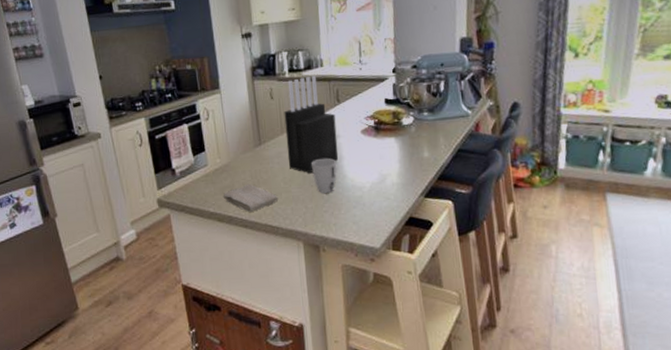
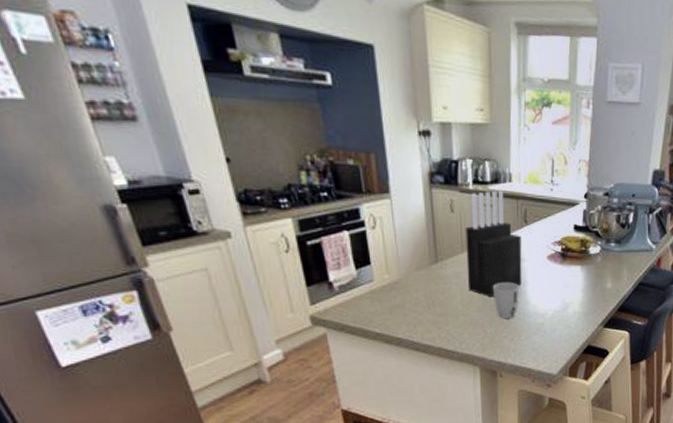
washcloth: present [223,183,279,212] -> none [391,304,455,334]

